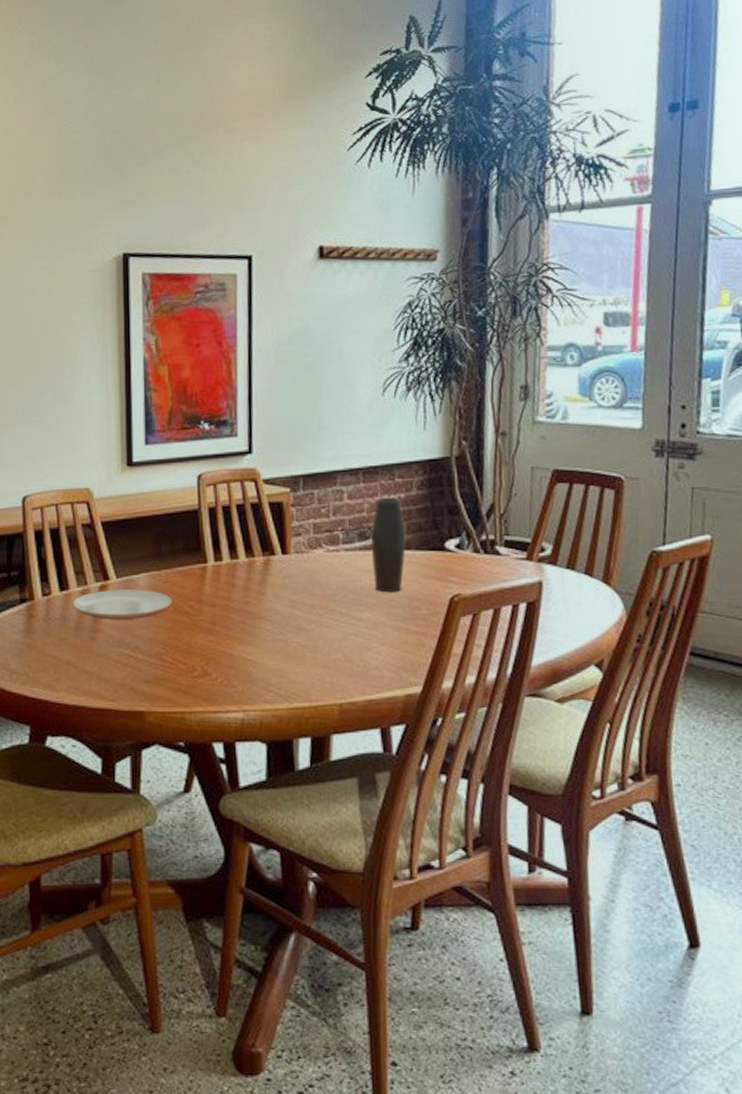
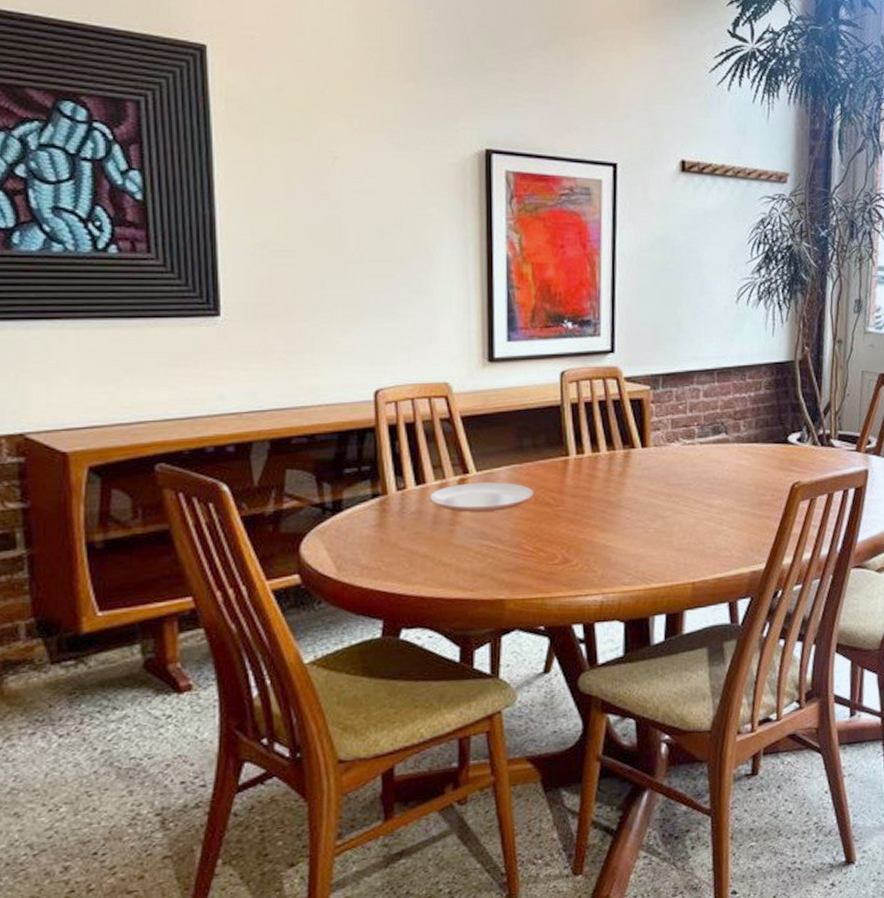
vase: present [371,497,407,593] -> none [723,396,755,482]

